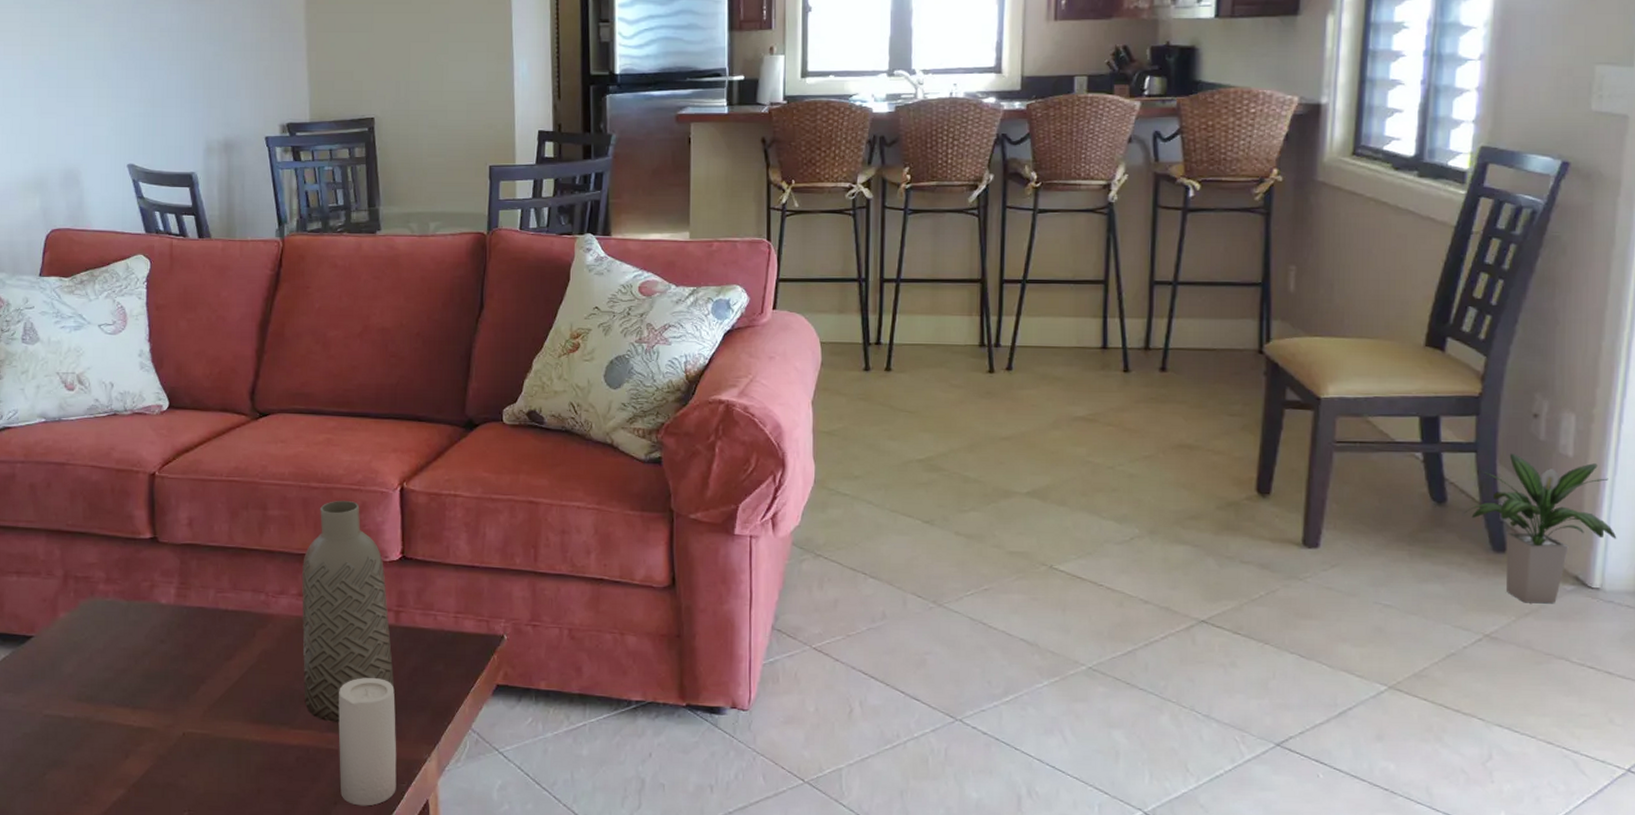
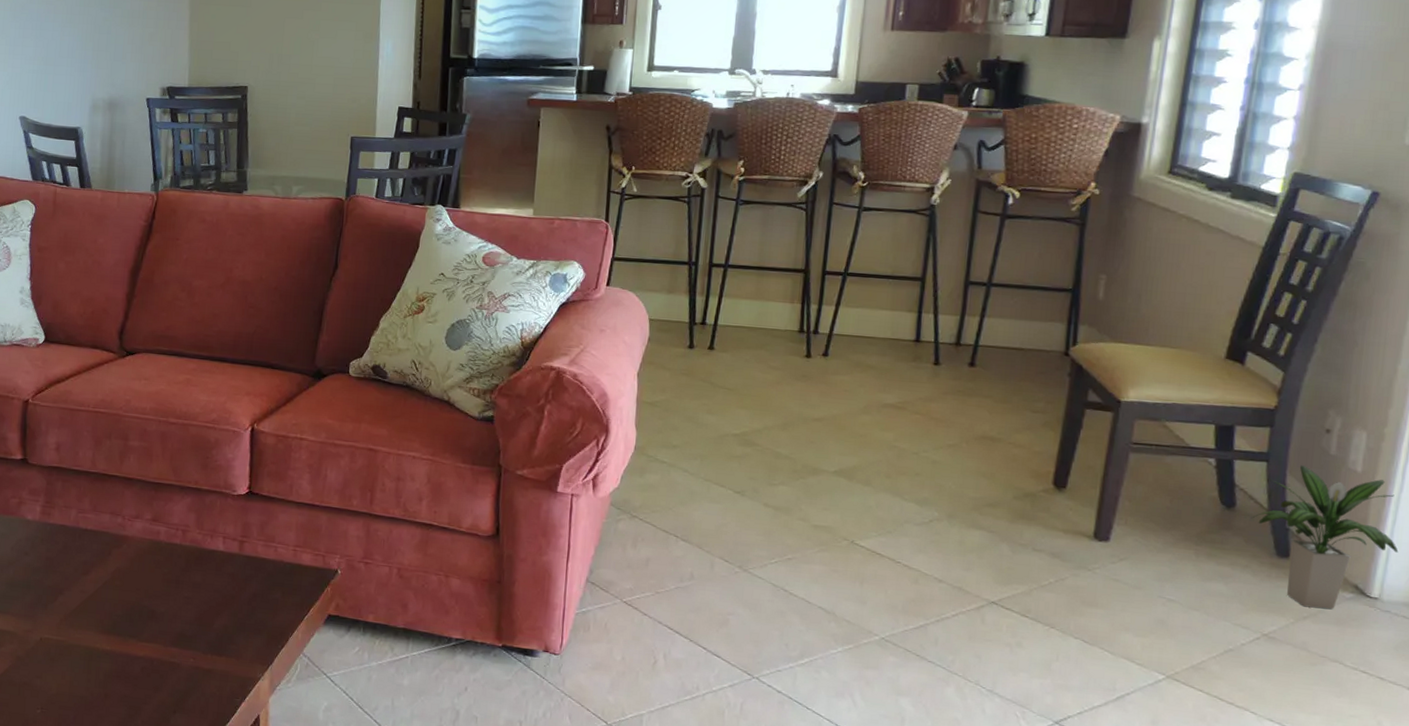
vase: present [301,500,395,722] -> none [152,436,235,639]
candle: present [338,677,397,806] -> none [180,599,235,717]

